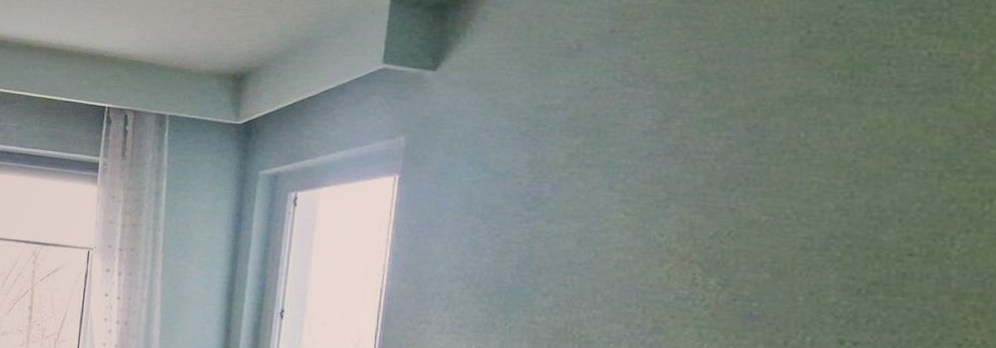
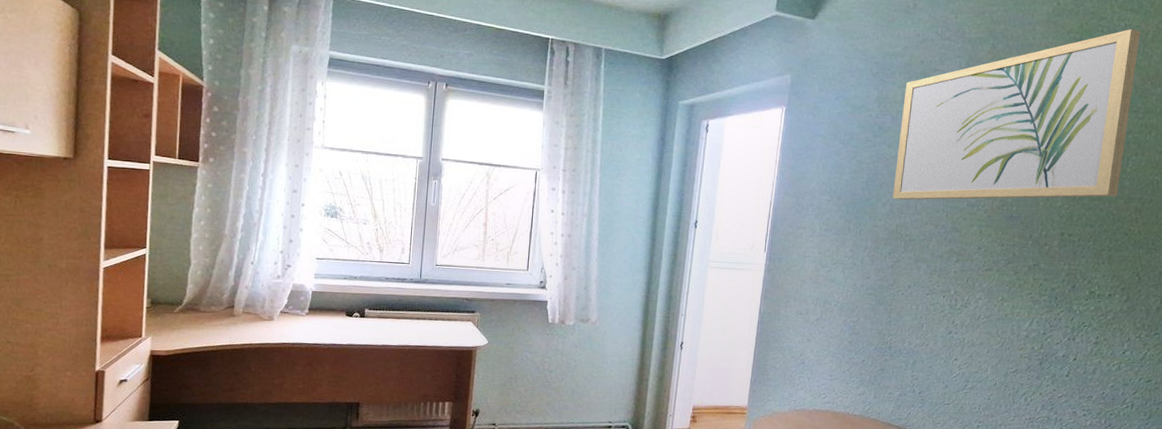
wall art: none [558,59,958,292] -> present [893,29,1140,200]

